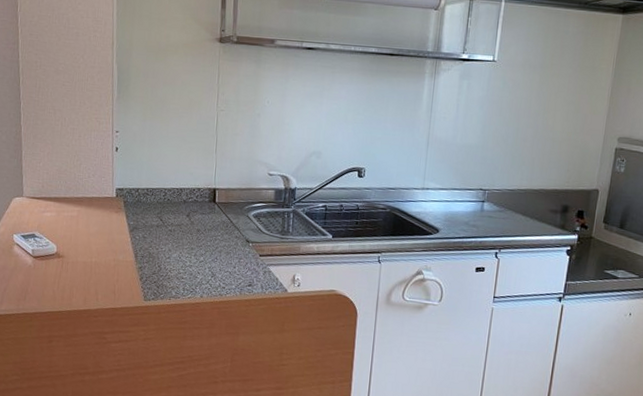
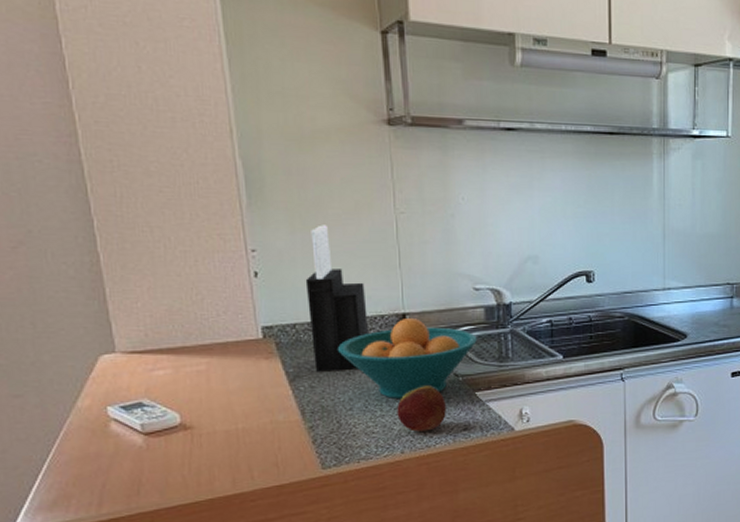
knife block: none [148,116,189,228] -> present [305,225,368,372]
fruit bowl: none [165,192,267,255] -> present [338,317,477,400]
apple: none [201,246,238,283] -> present [397,386,447,432]

